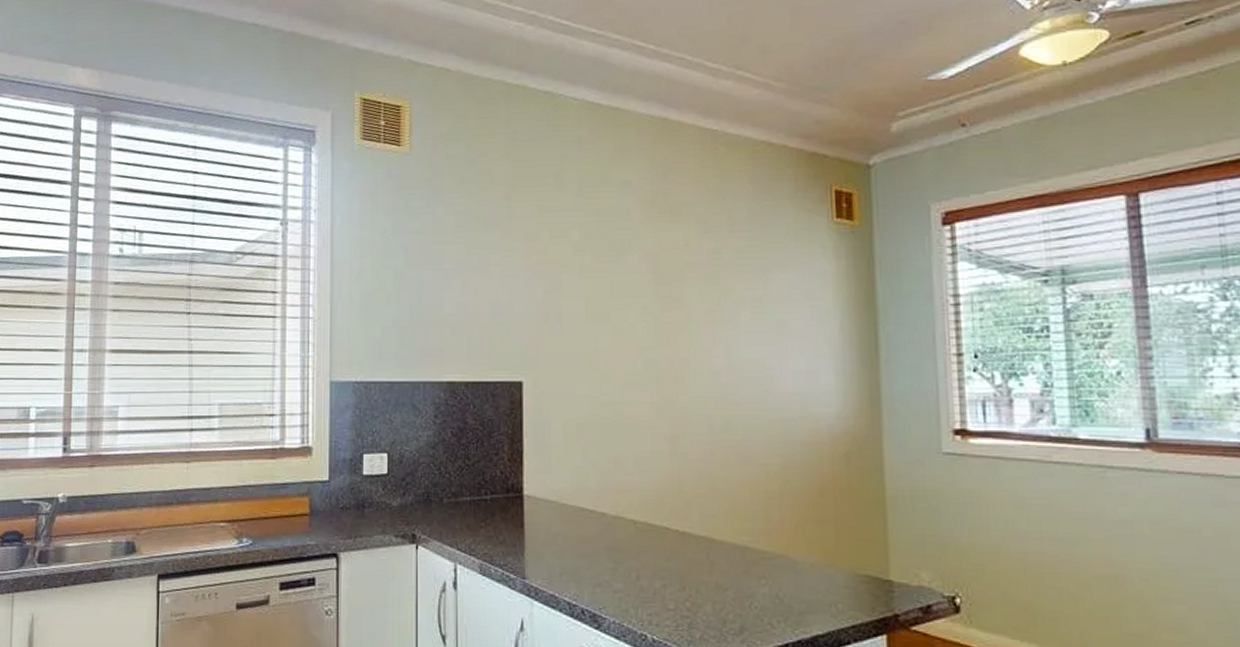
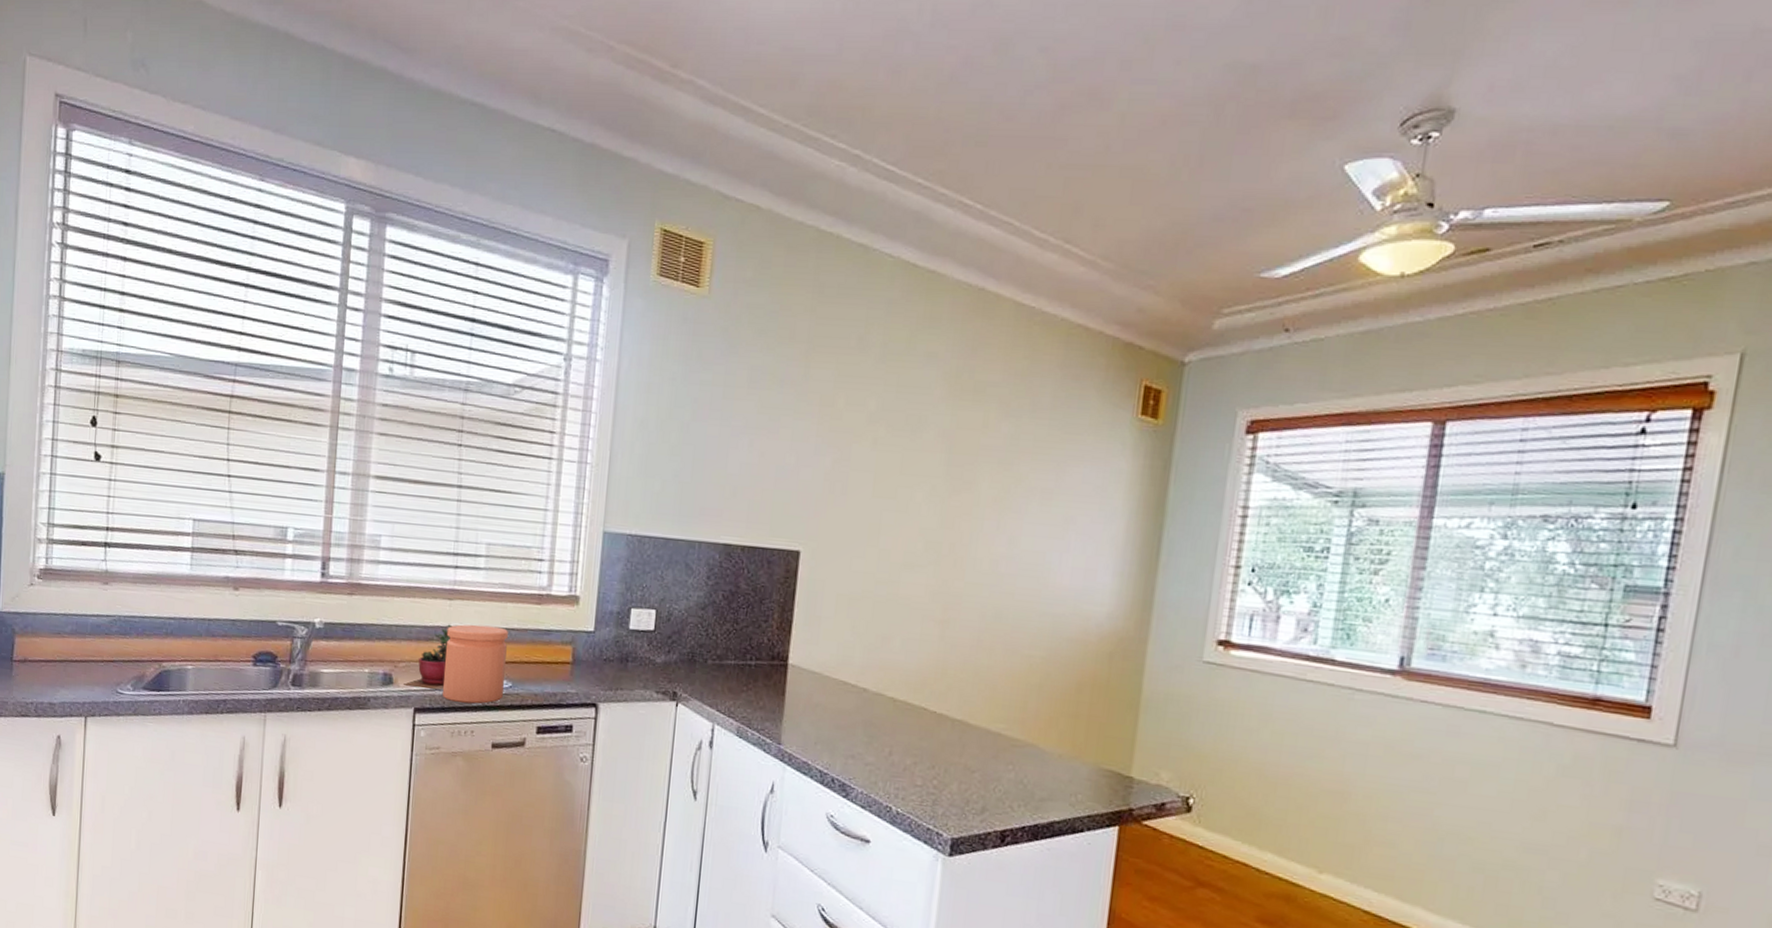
succulent plant: none [146,487,190,554] -> present [404,624,451,690]
jar: none [185,484,245,566] -> present [443,624,508,705]

